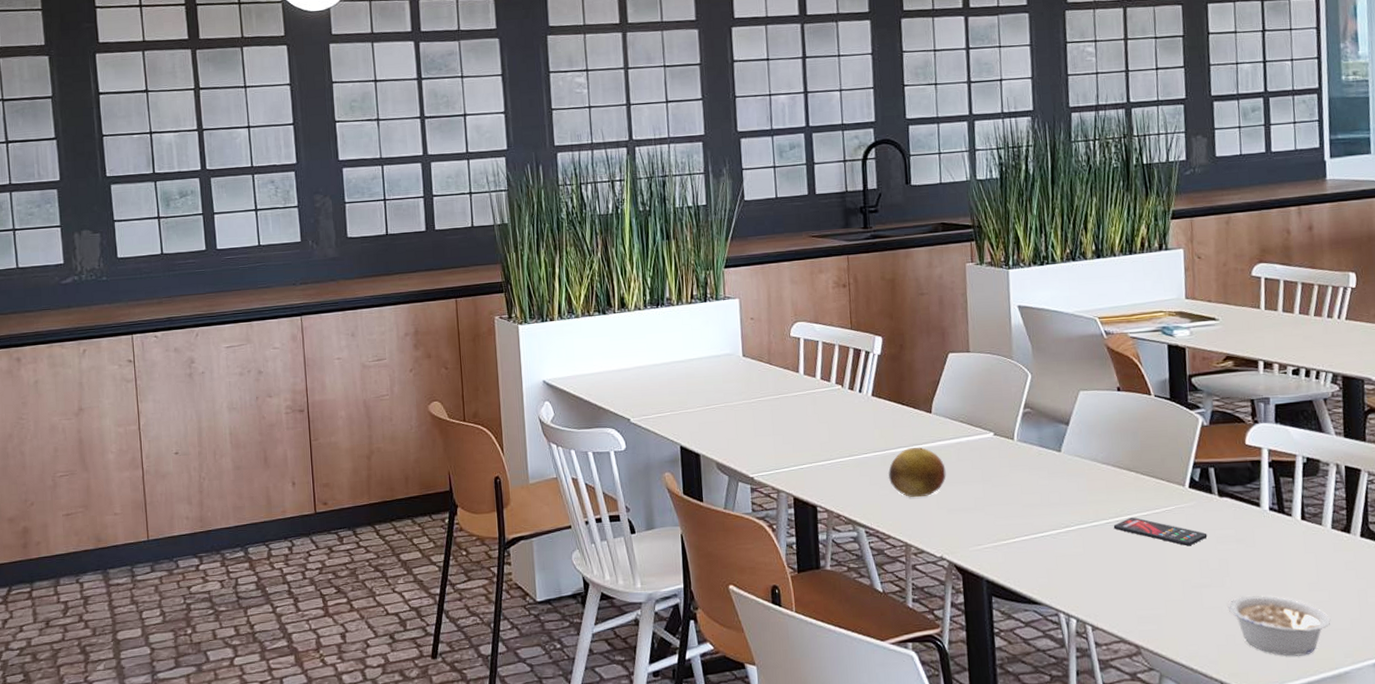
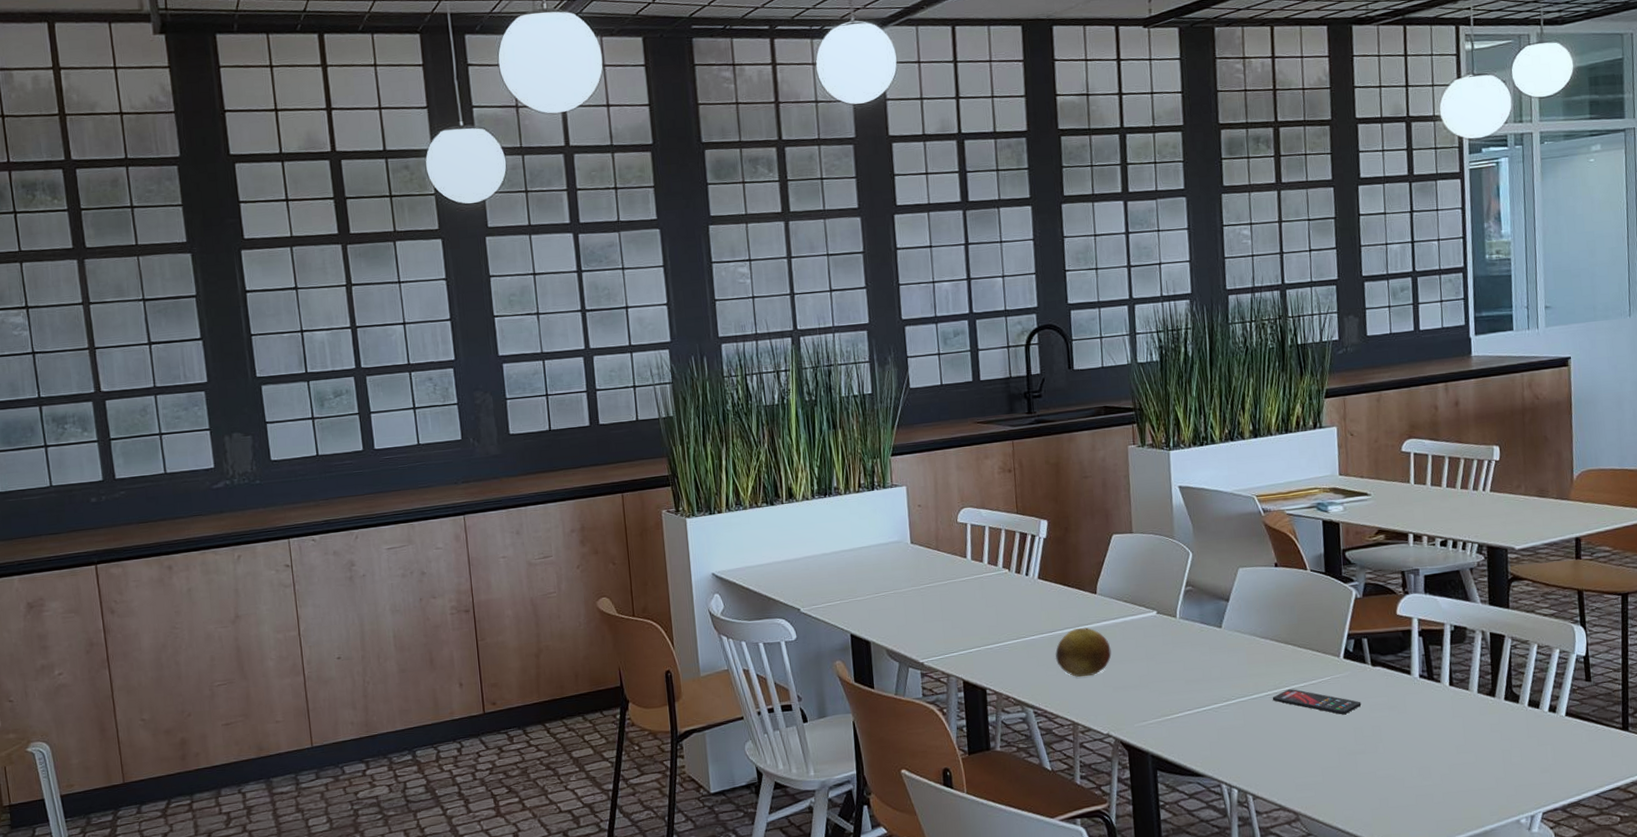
legume: present [1227,595,1331,657] -> none [1381,759,1478,817]

